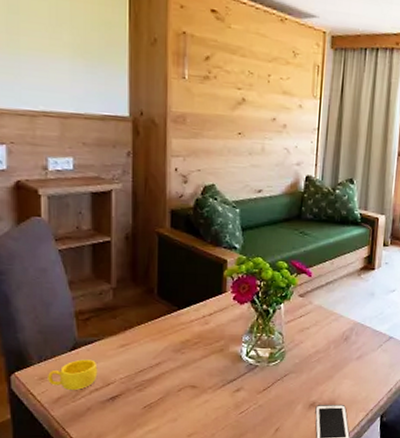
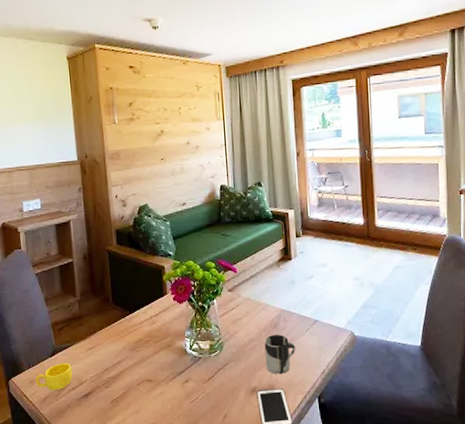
cup: none [329,348,366,389] -> present [264,335,296,374]

